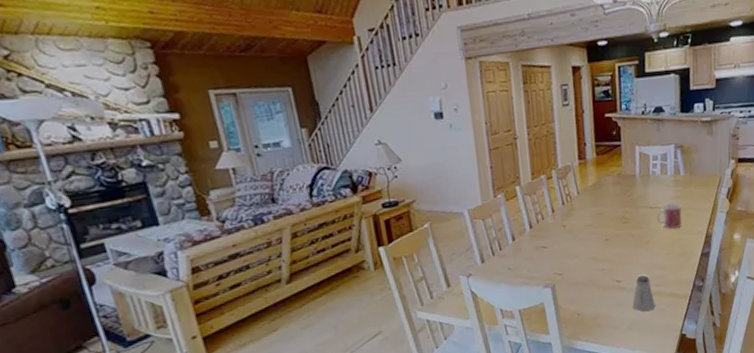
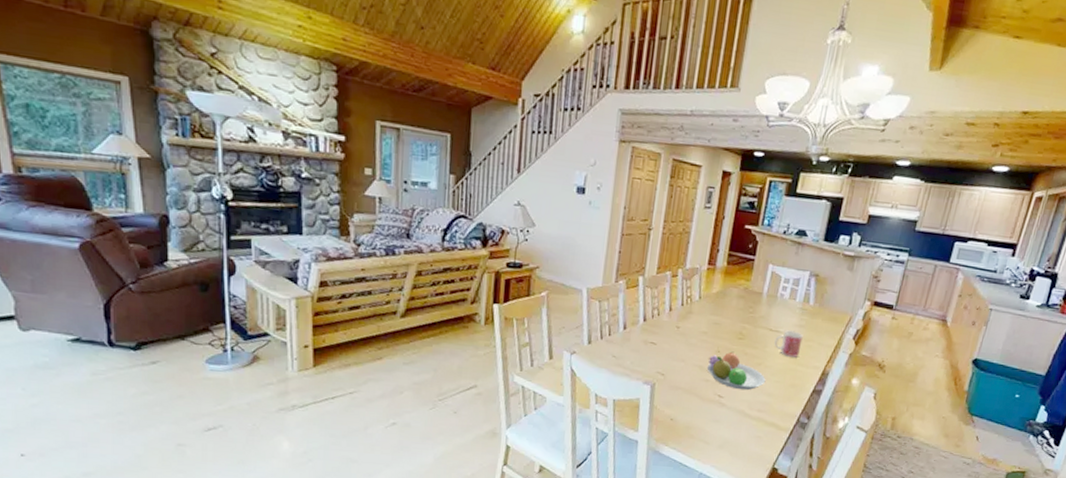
fruit bowl: none [599,236,657,271] -> present [706,351,766,391]
saltshaker: present [632,275,656,312] -> none [729,397,754,435]

